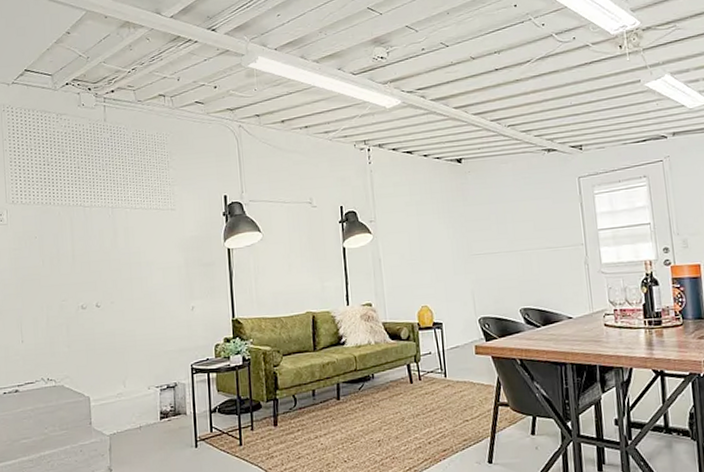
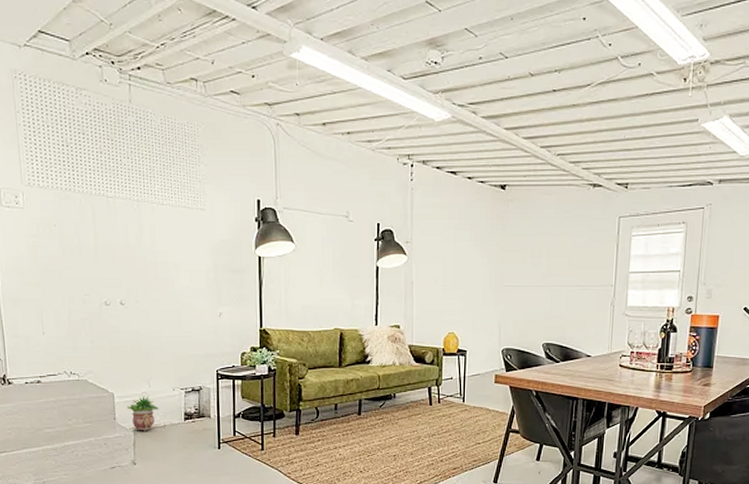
potted plant: none [102,396,135,435] -> present [126,395,159,431]

